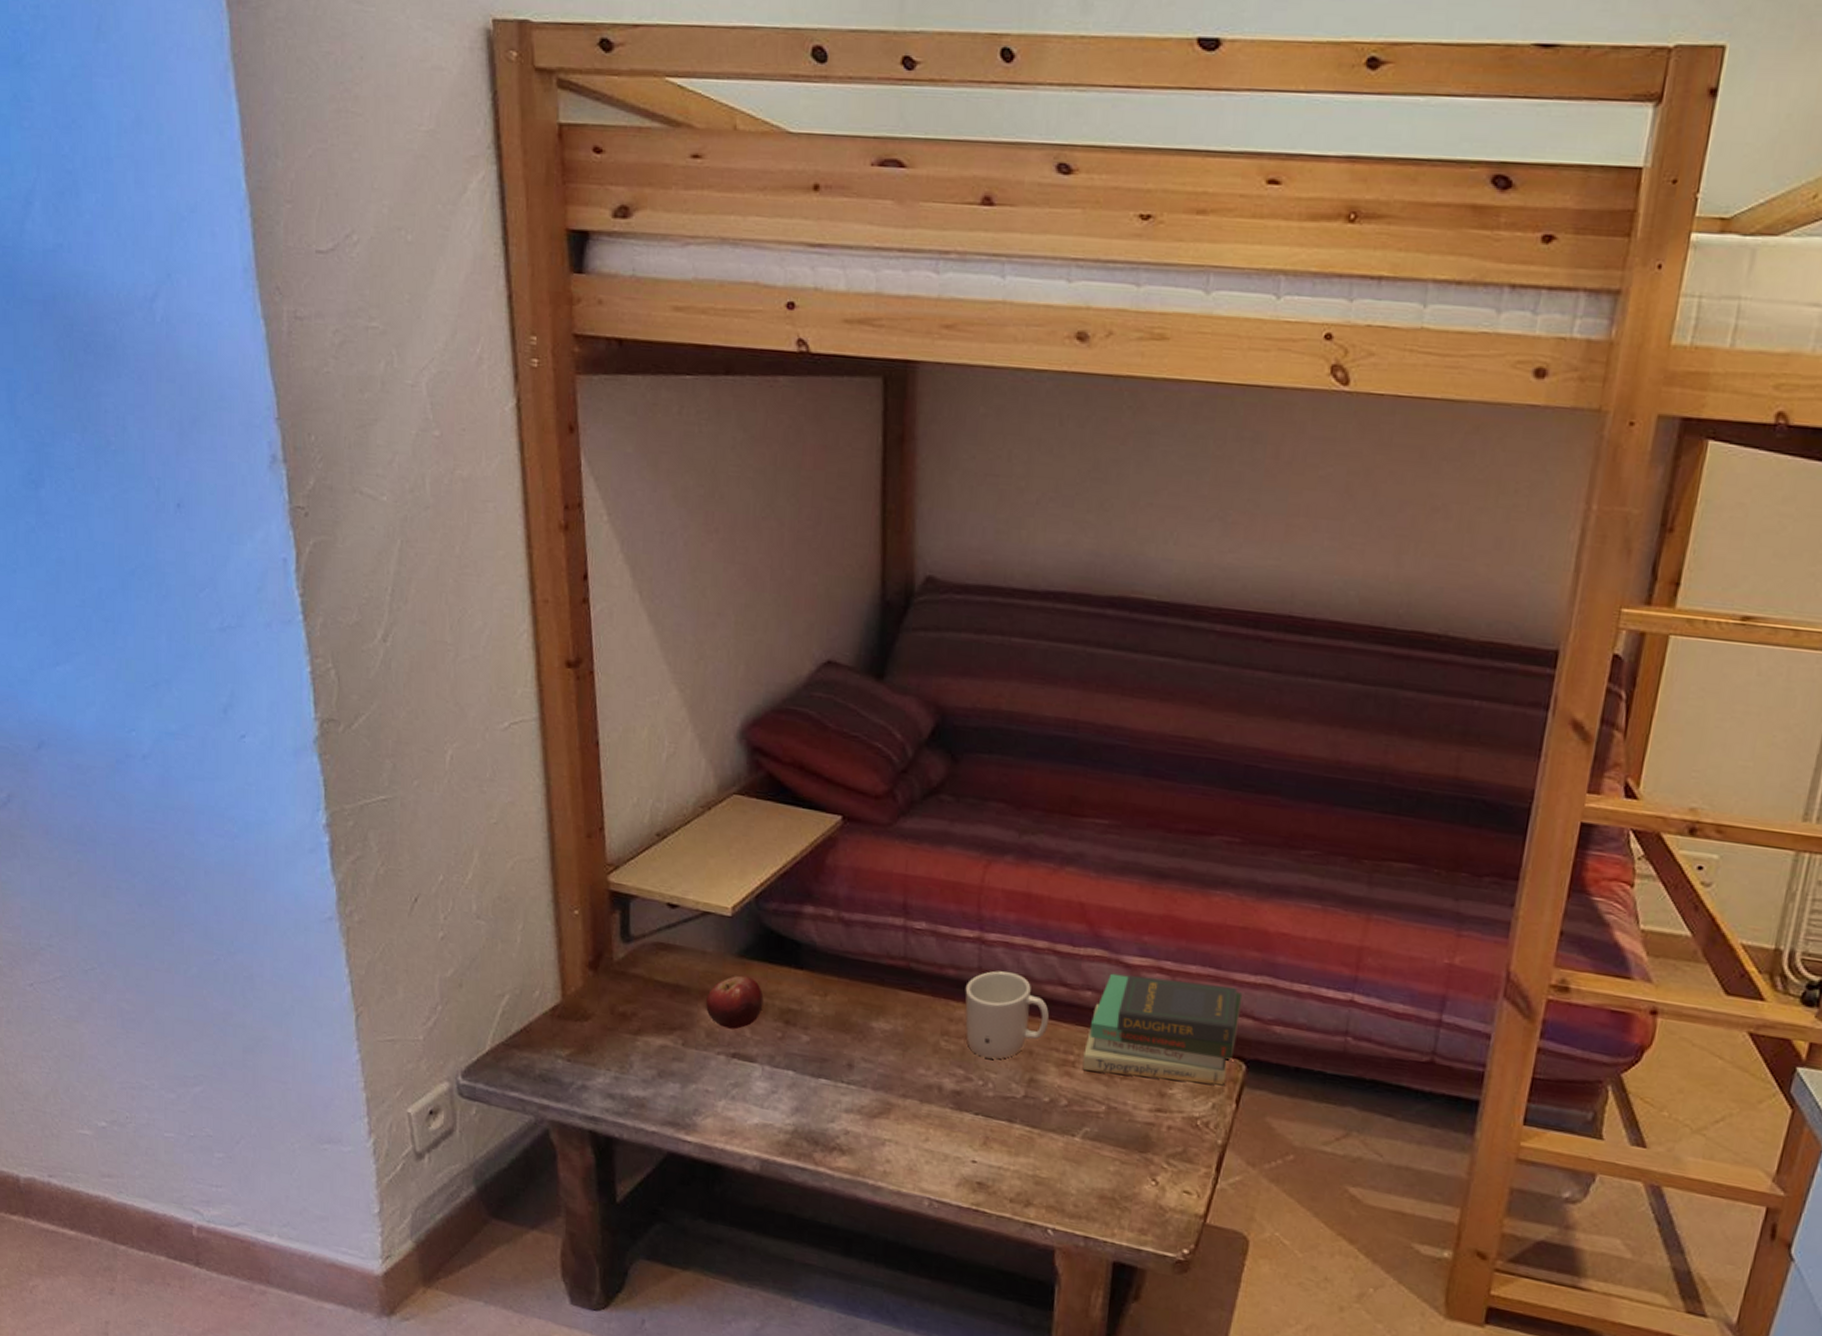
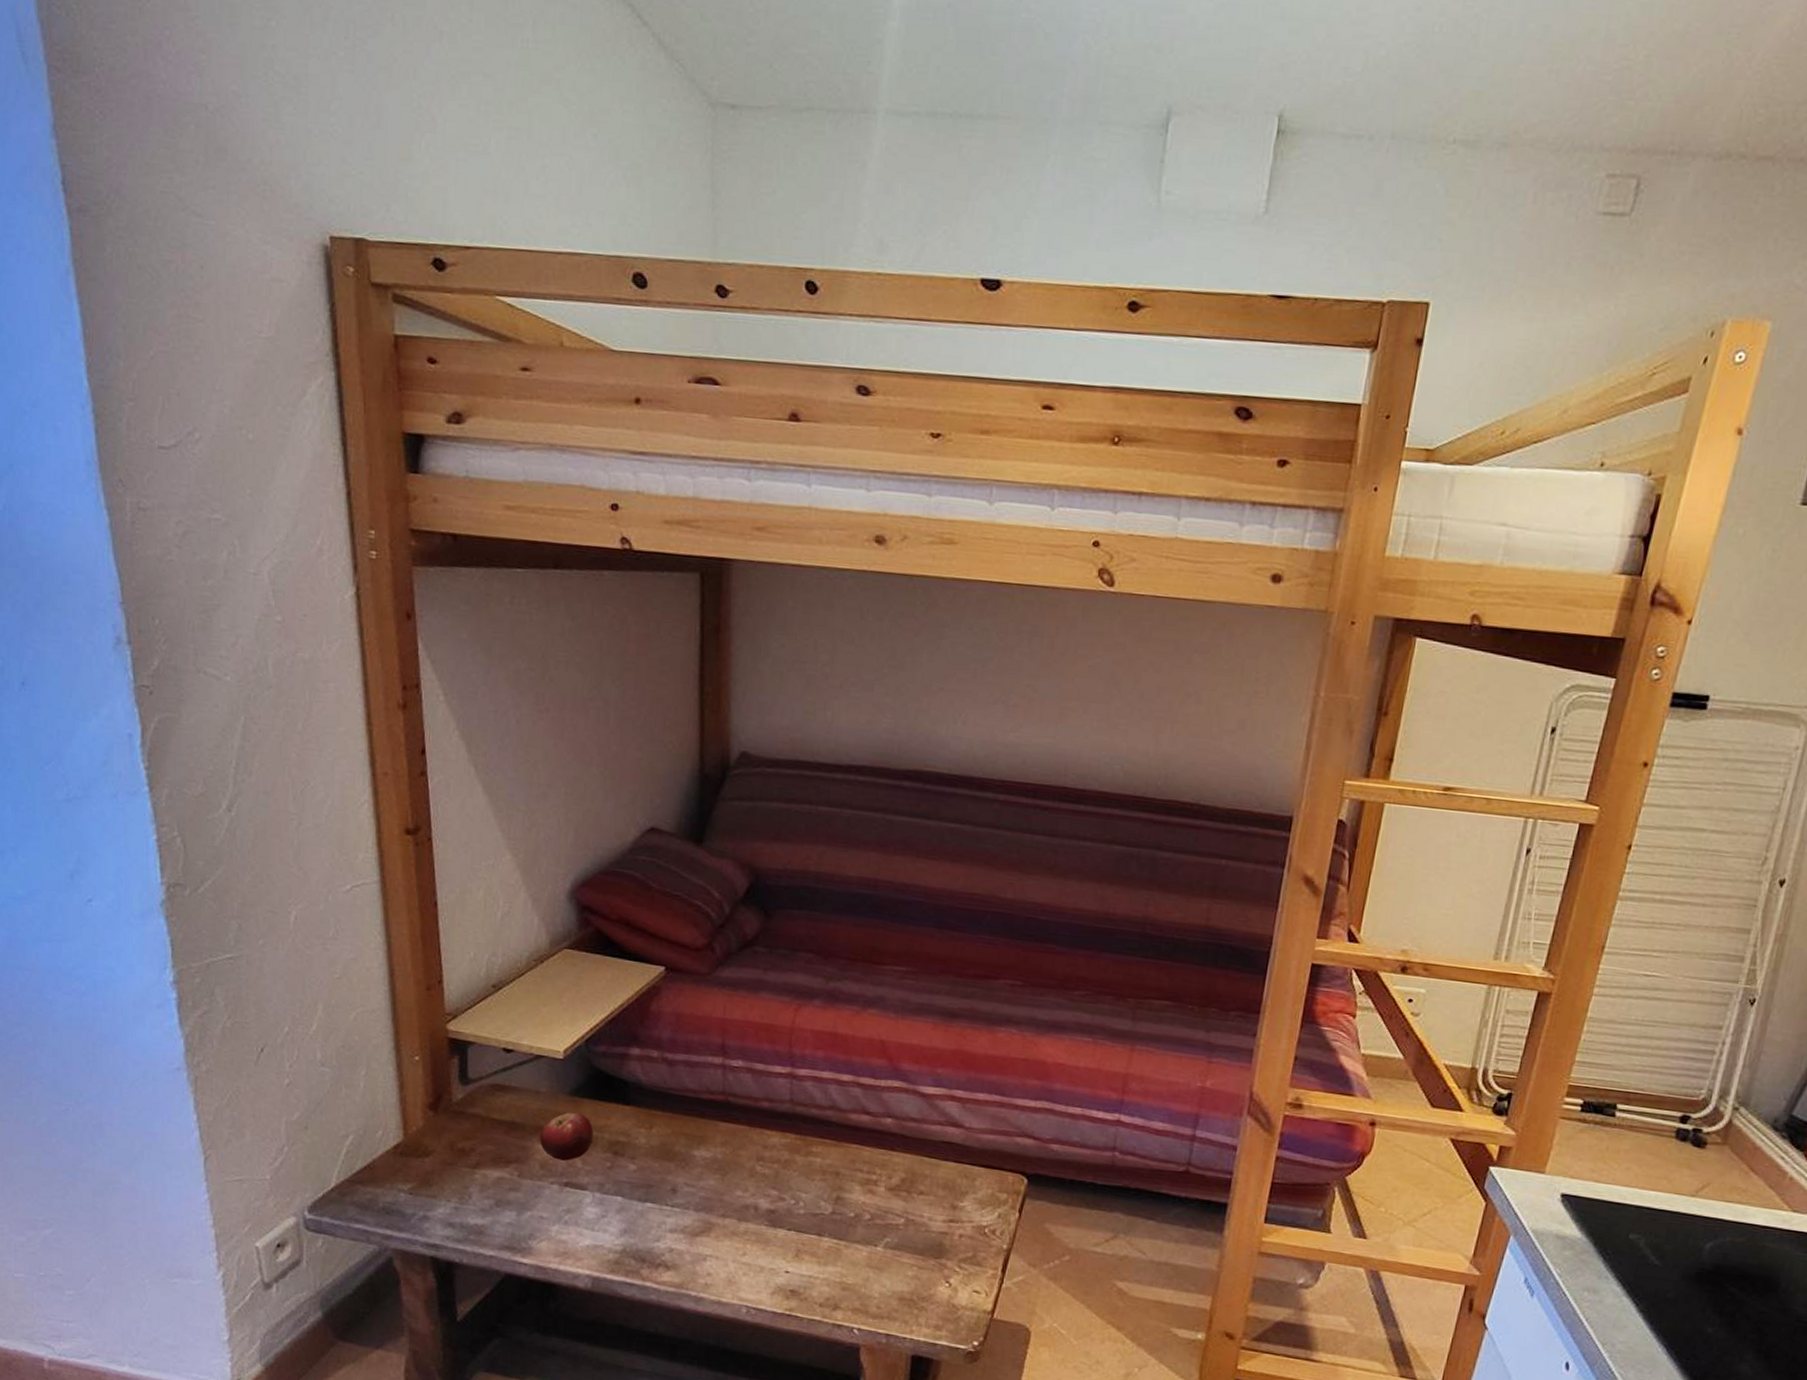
mug: present [964,970,1050,1060] -> none [778,1101,855,1181]
books: present [1082,973,1243,1086] -> none [883,1101,1025,1198]

